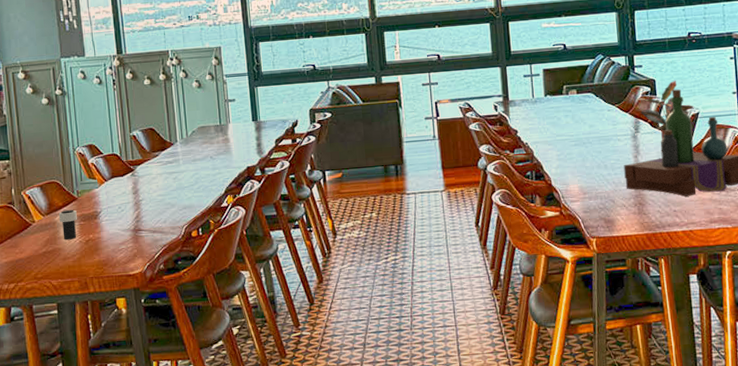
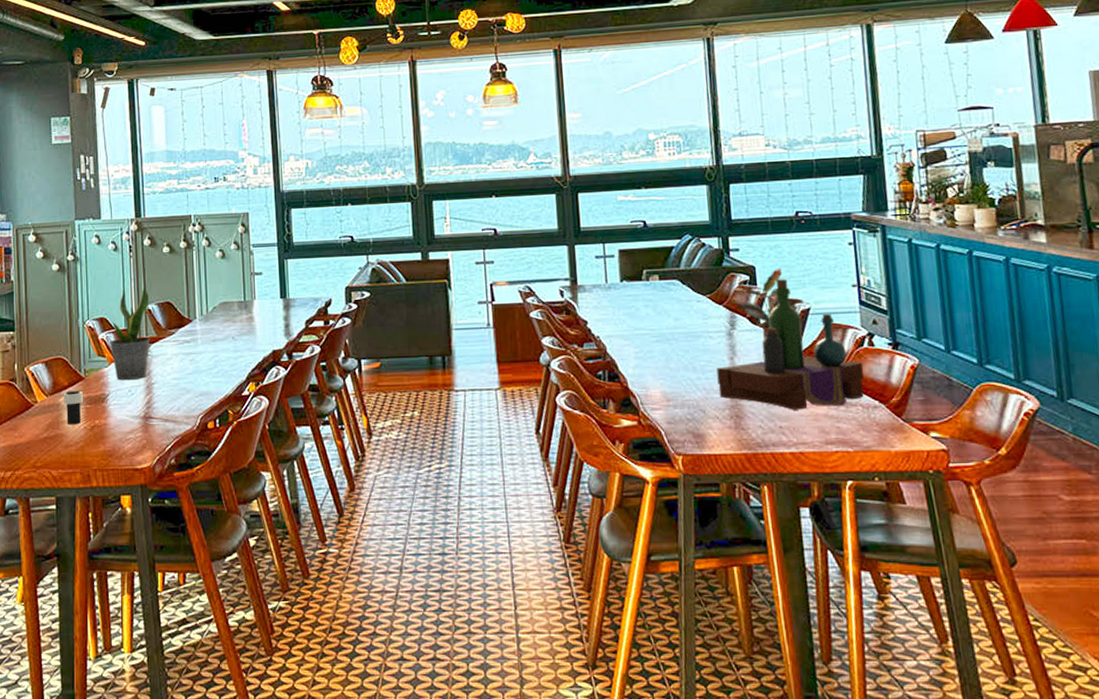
potted plant: none [98,115,136,199] -> present [109,286,150,381]

